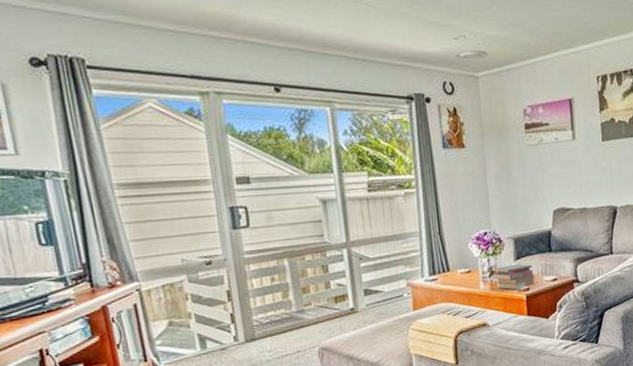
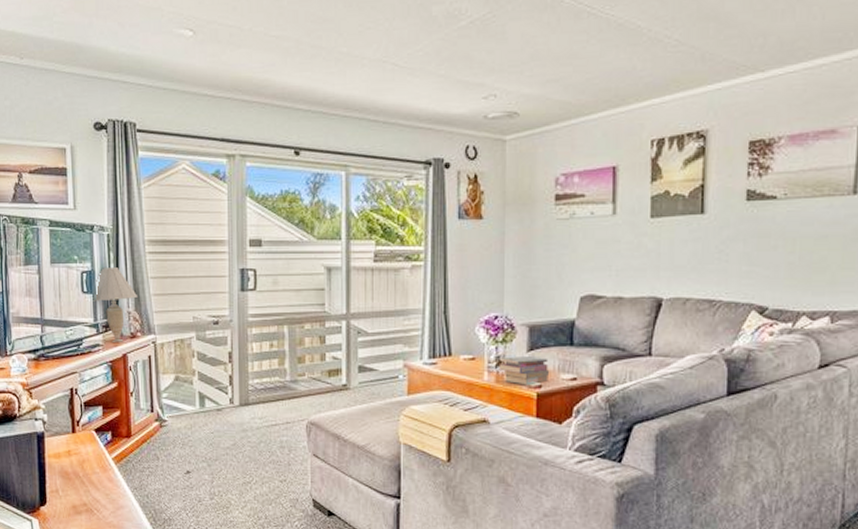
table lamp: none [56,215,113,296] -> present [94,268,138,344]

